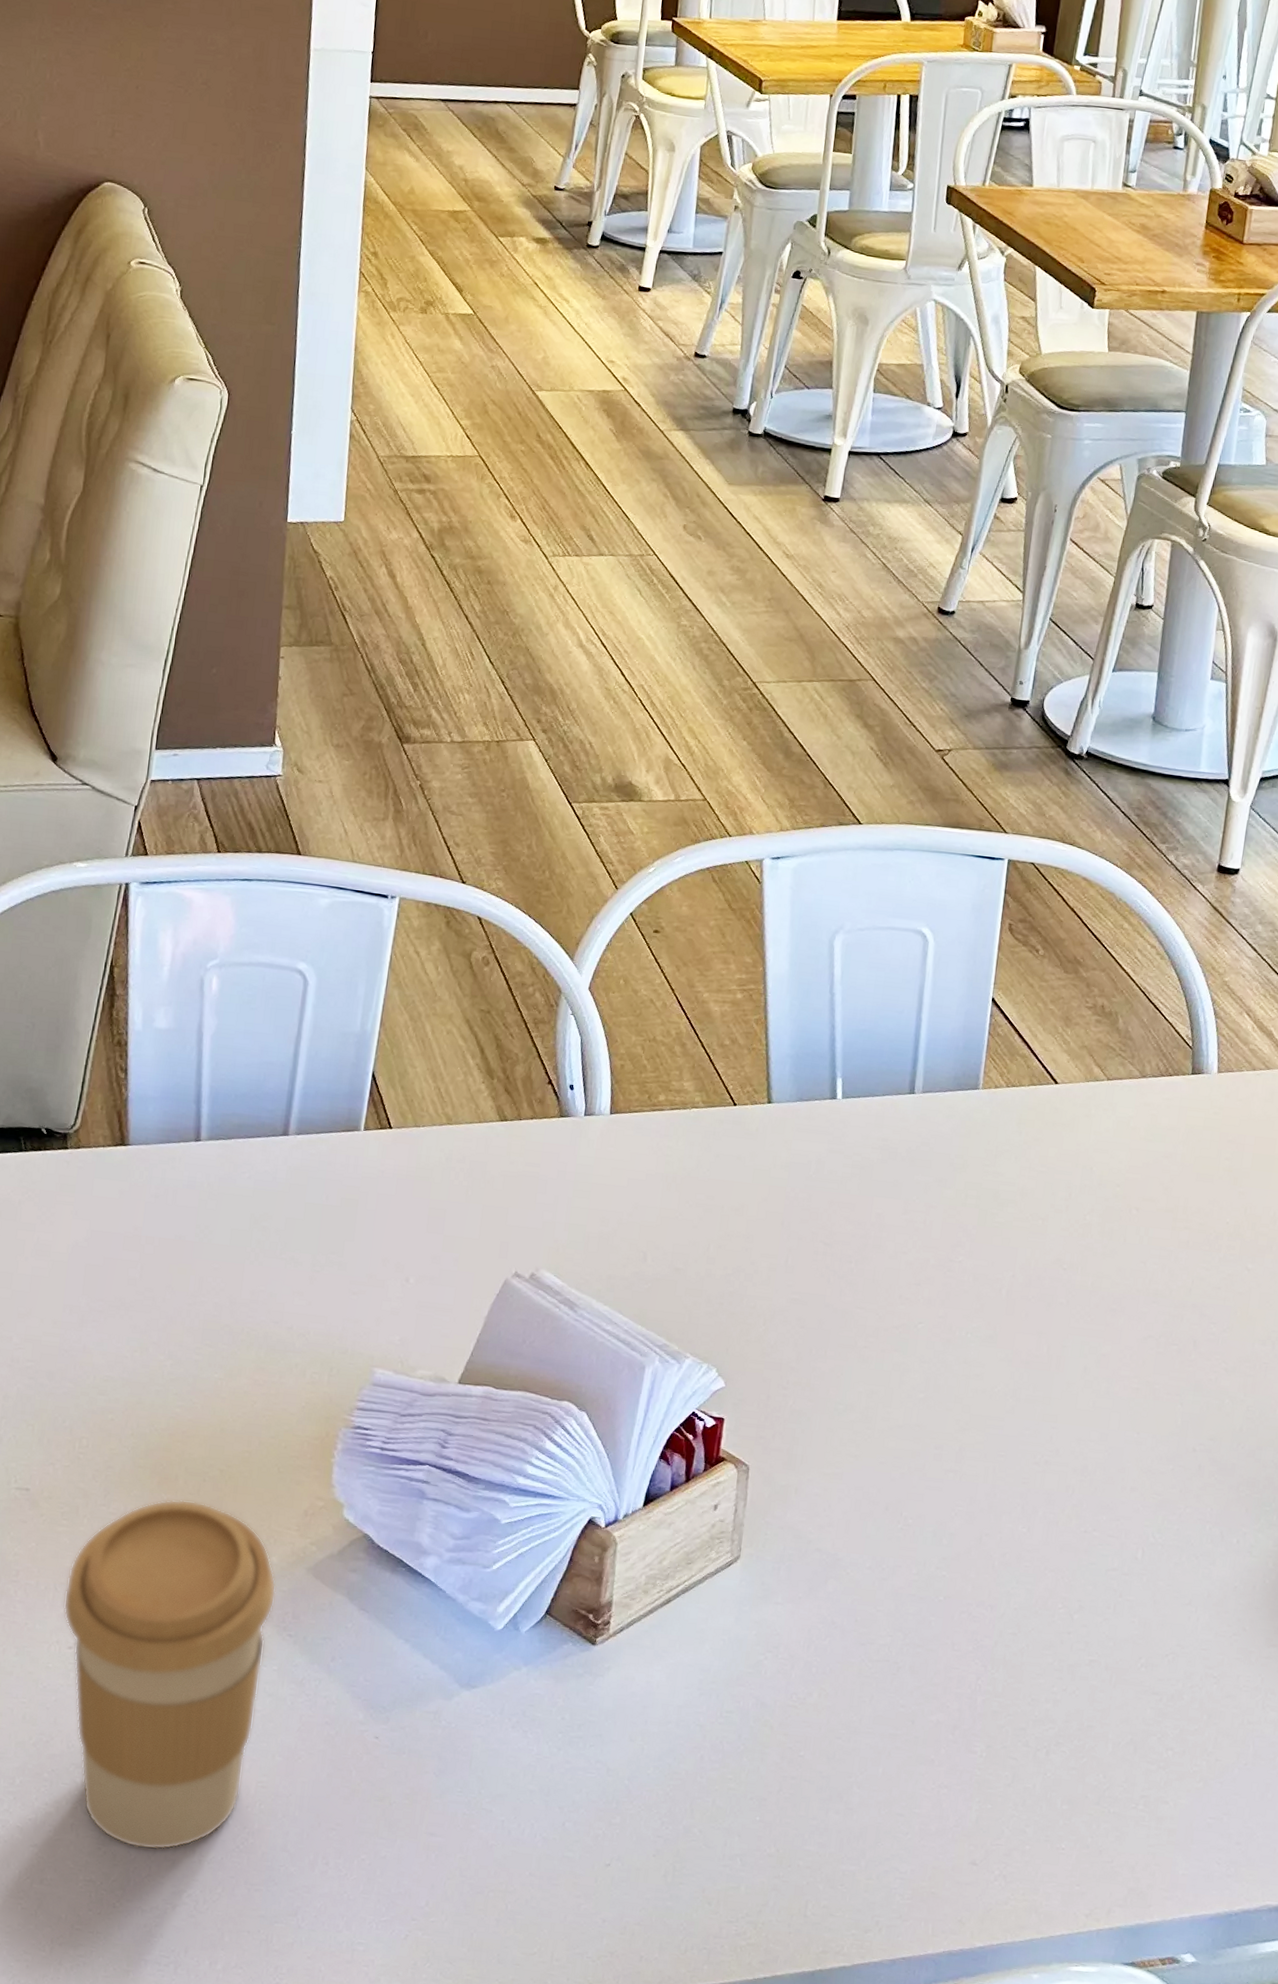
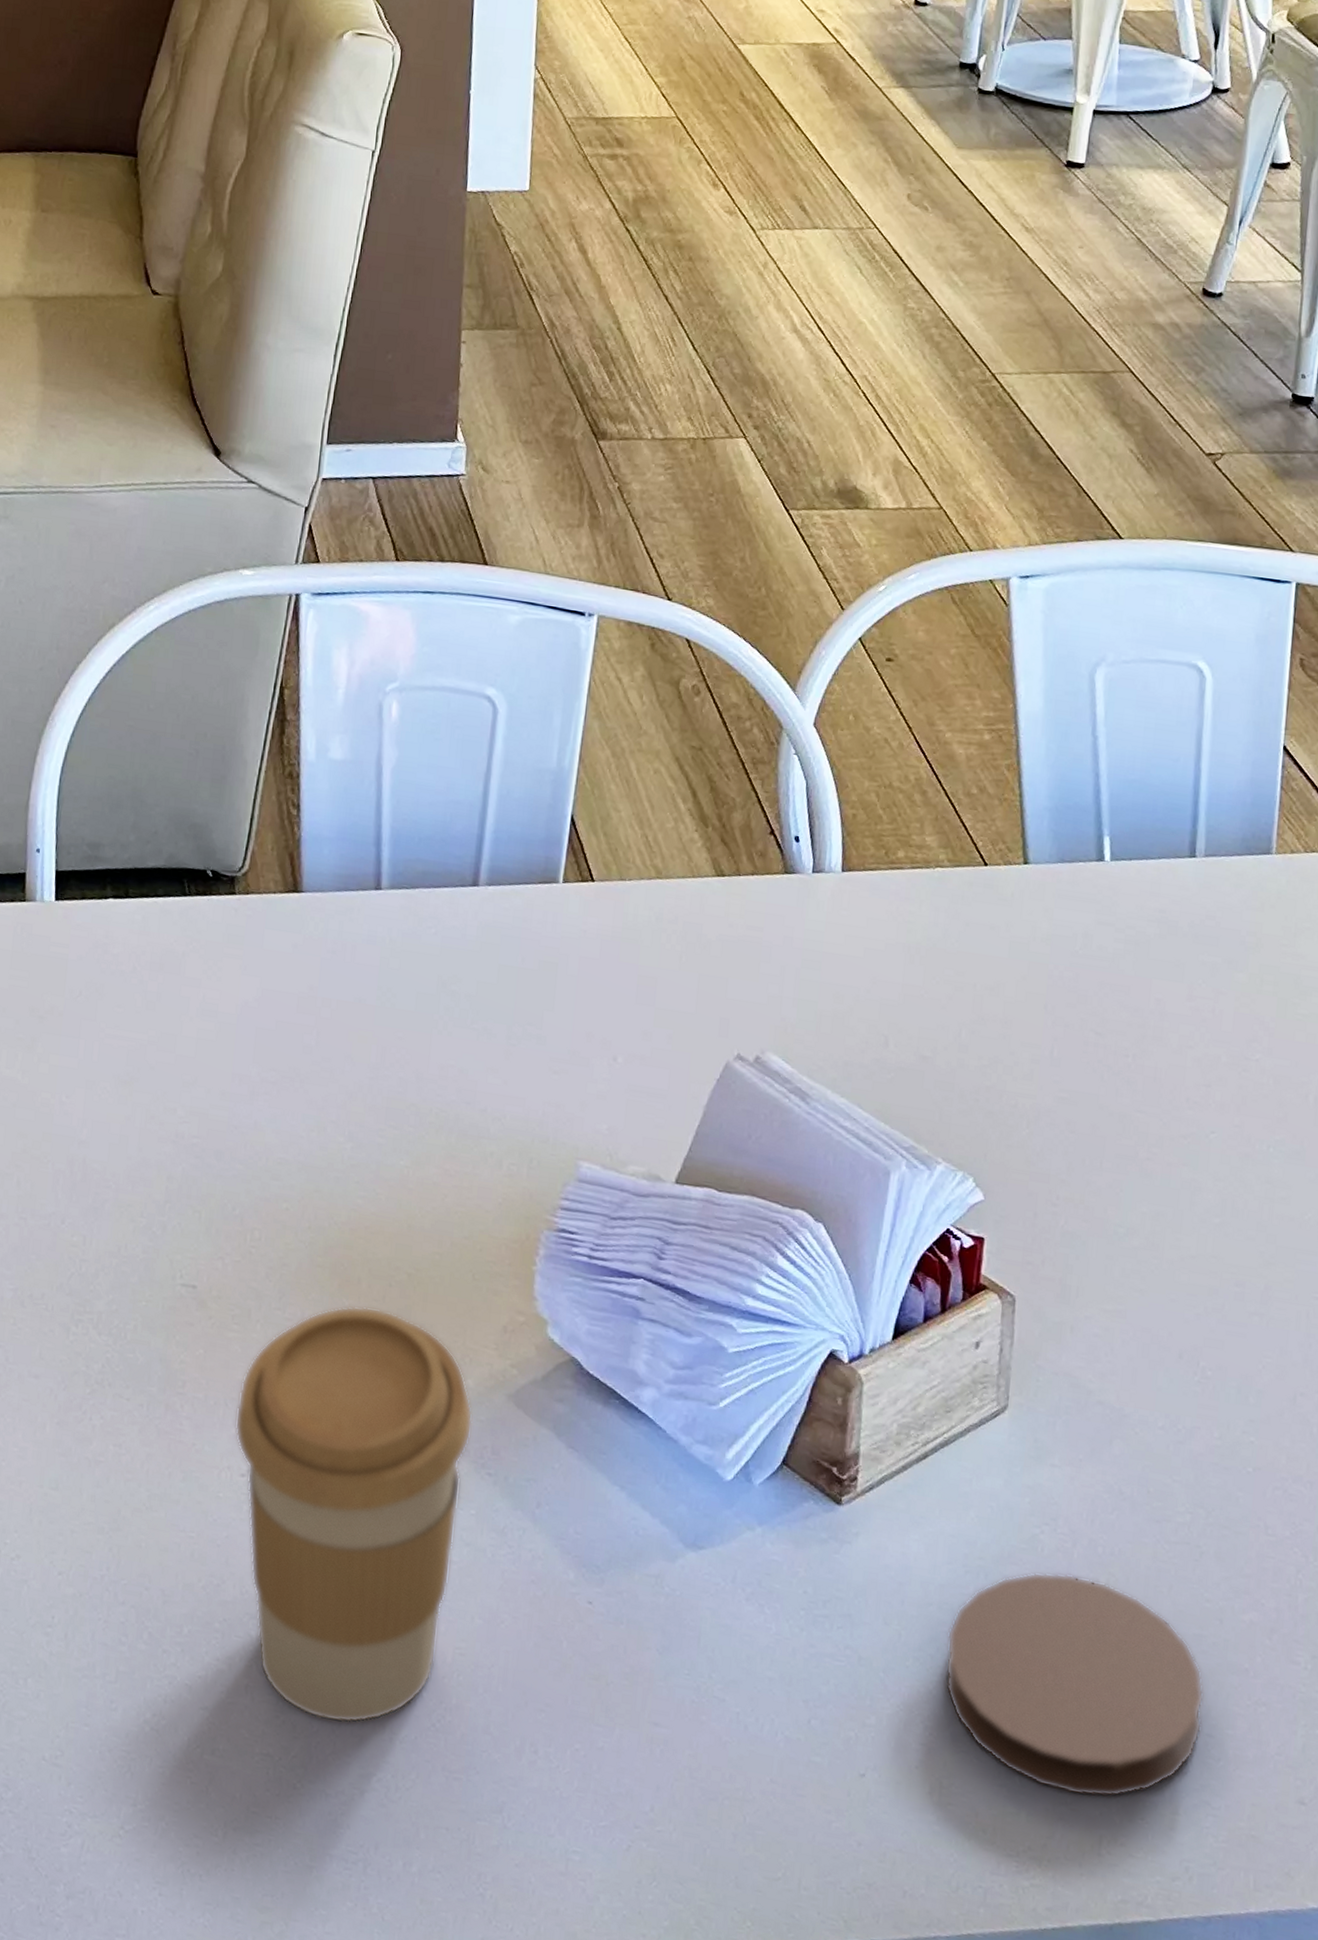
coaster: none [680,1691,897,1870] -> present [945,1572,1204,1798]

